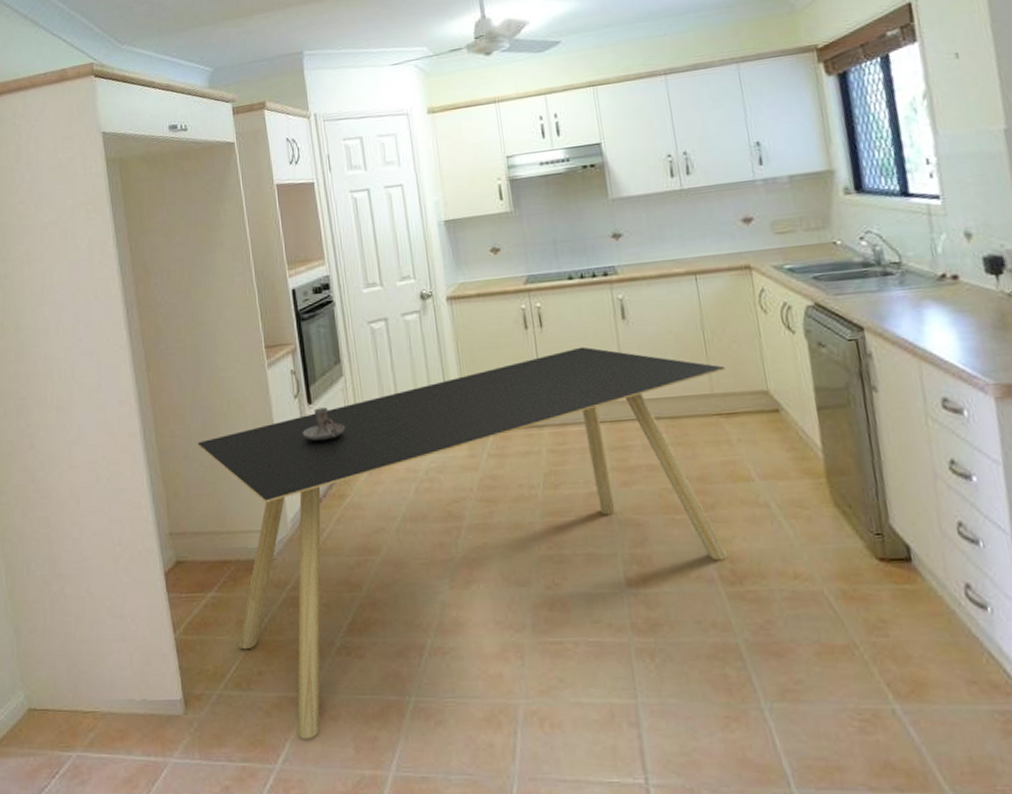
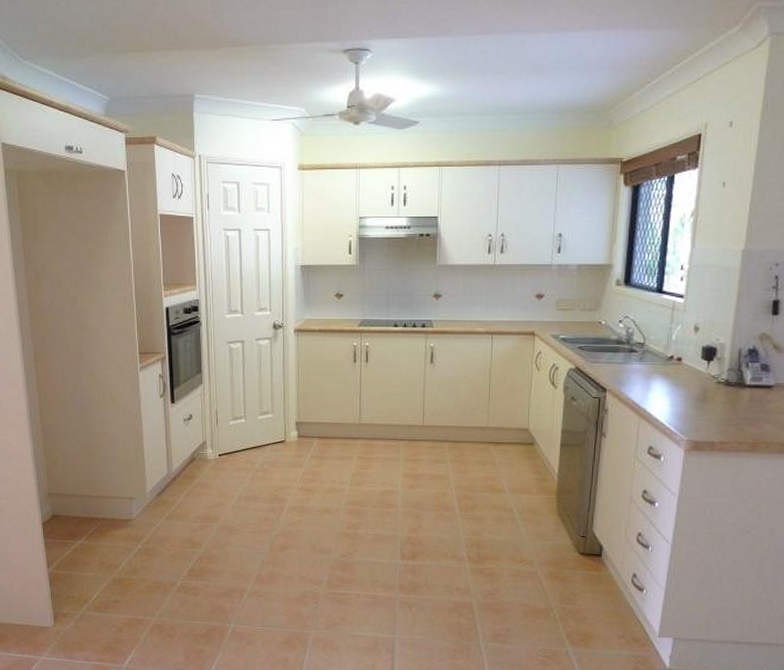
dining table: present [197,346,729,740] -> none [75,381,500,649]
candle holder: present [302,407,345,441] -> none [164,407,200,433]

